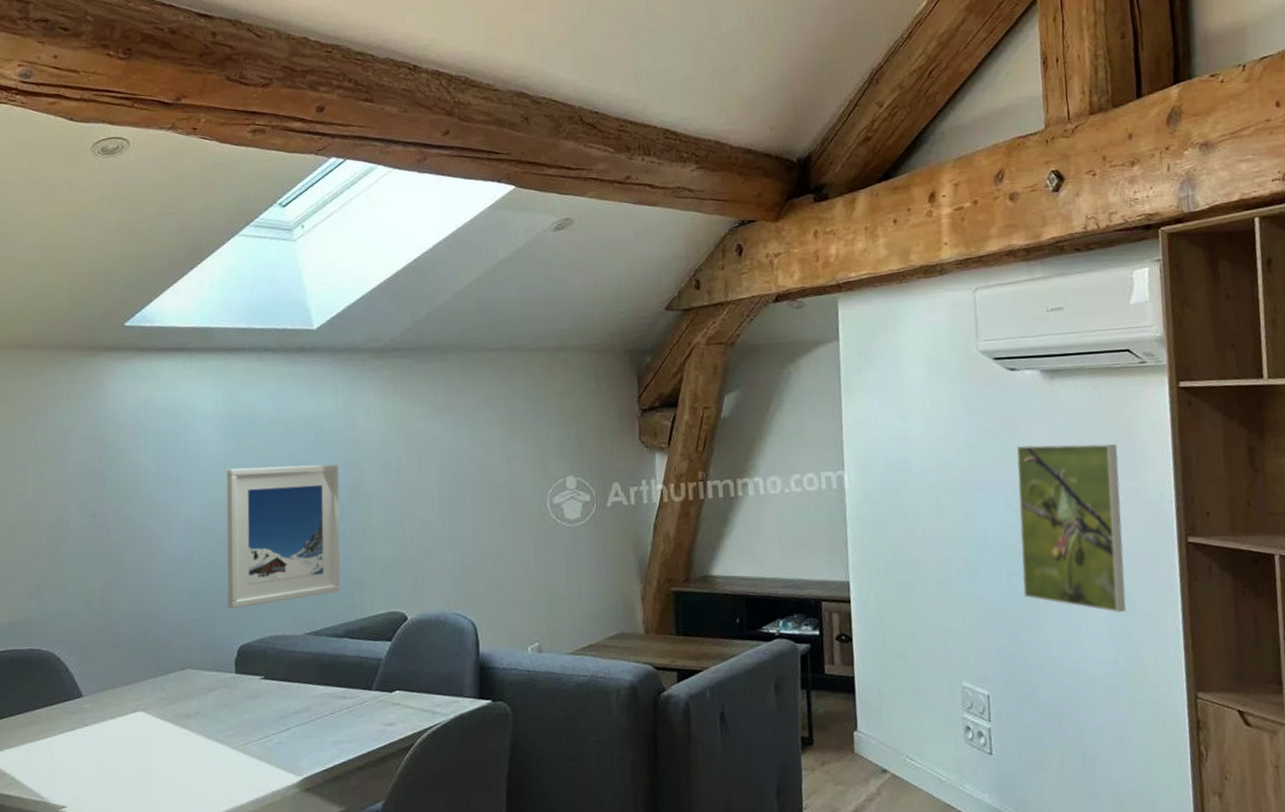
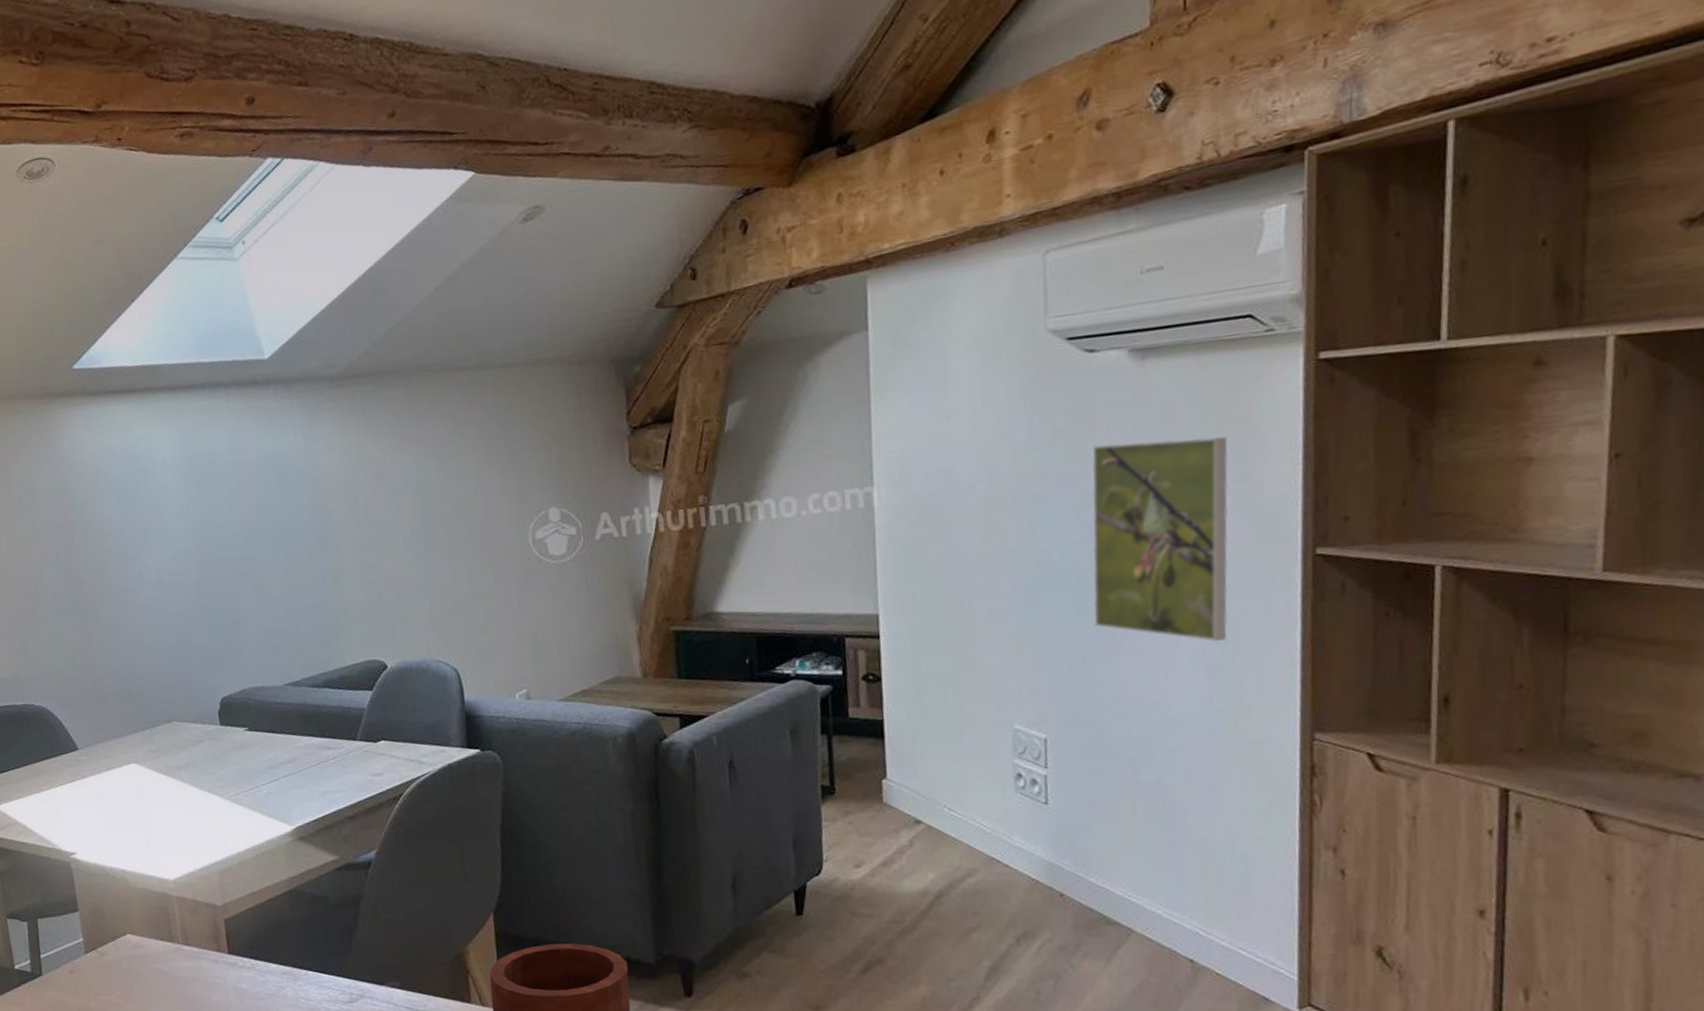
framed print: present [226,464,341,610] -> none [191,506,317,662]

